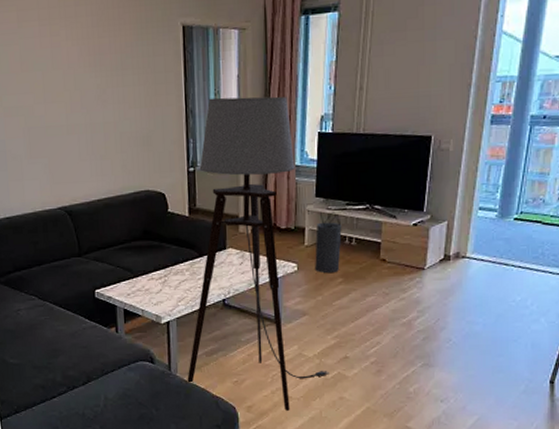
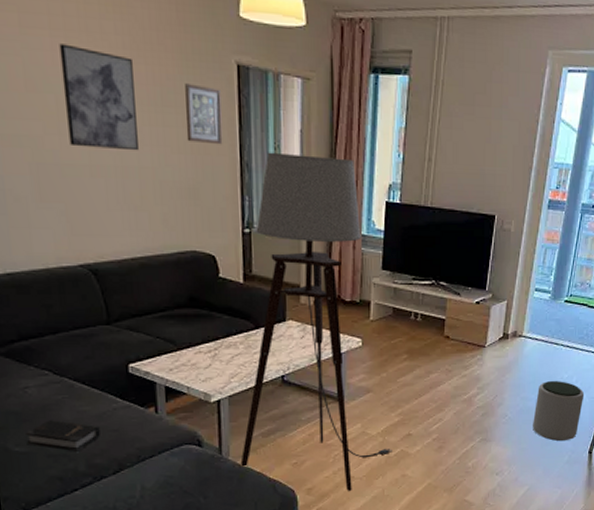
hardback book: none [18,337,73,365] -> present [25,420,100,452]
wall art: none [45,30,103,111] -> present [59,43,138,151]
picture frame: none [140,48,171,97] -> present [185,83,223,145]
speaker: present [315,211,342,274] -> none [380,285,408,350]
plant pot: none [481,303,542,369] -> present [533,380,585,442]

